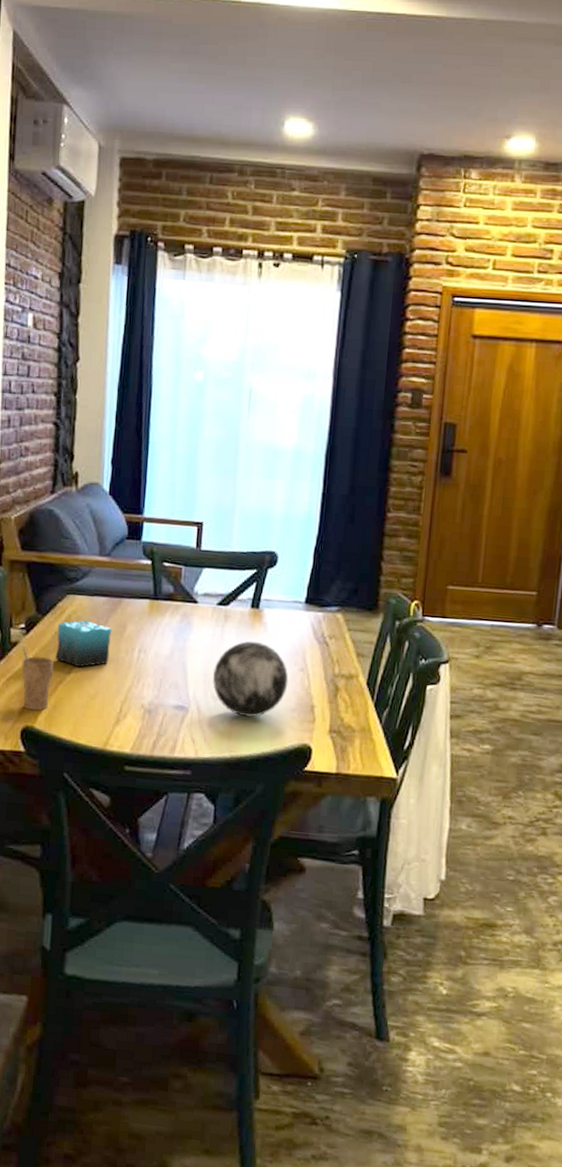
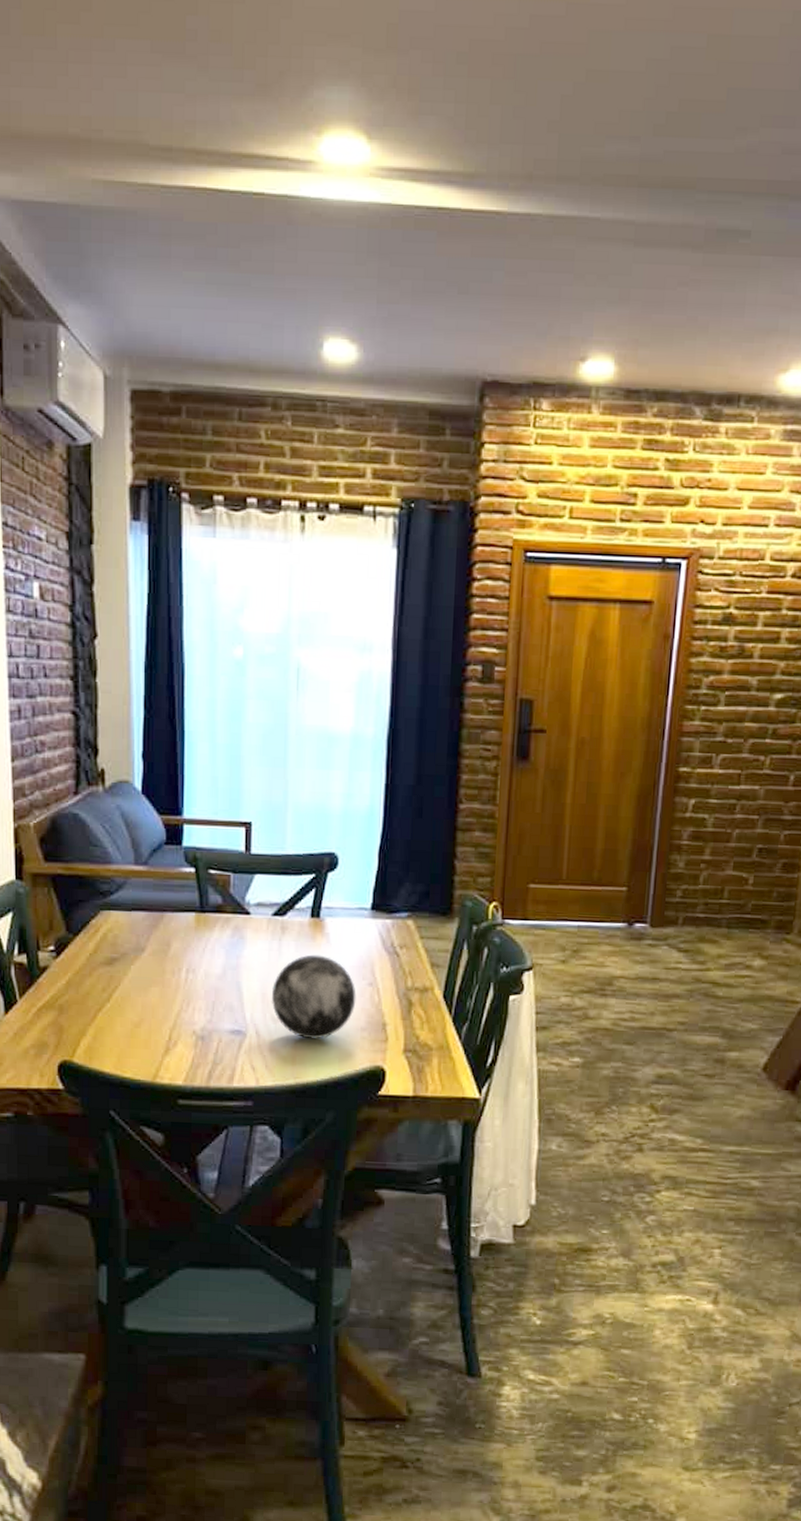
cup: present [21,647,54,711] -> none [54,972,90,1044]
candle: present [55,620,112,668] -> none [92,939,155,993]

